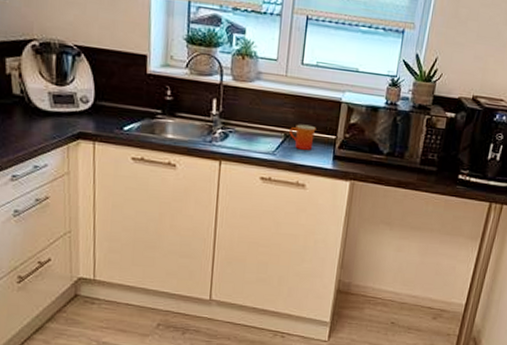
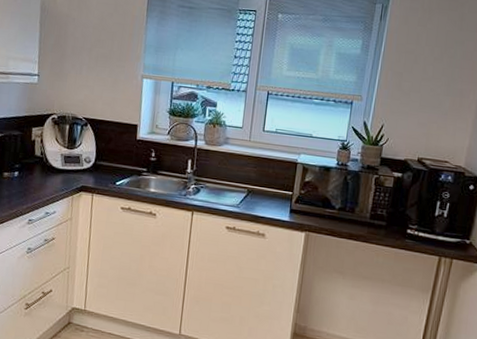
mug: present [289,124,317,150] -> none [252,181,275,204]

